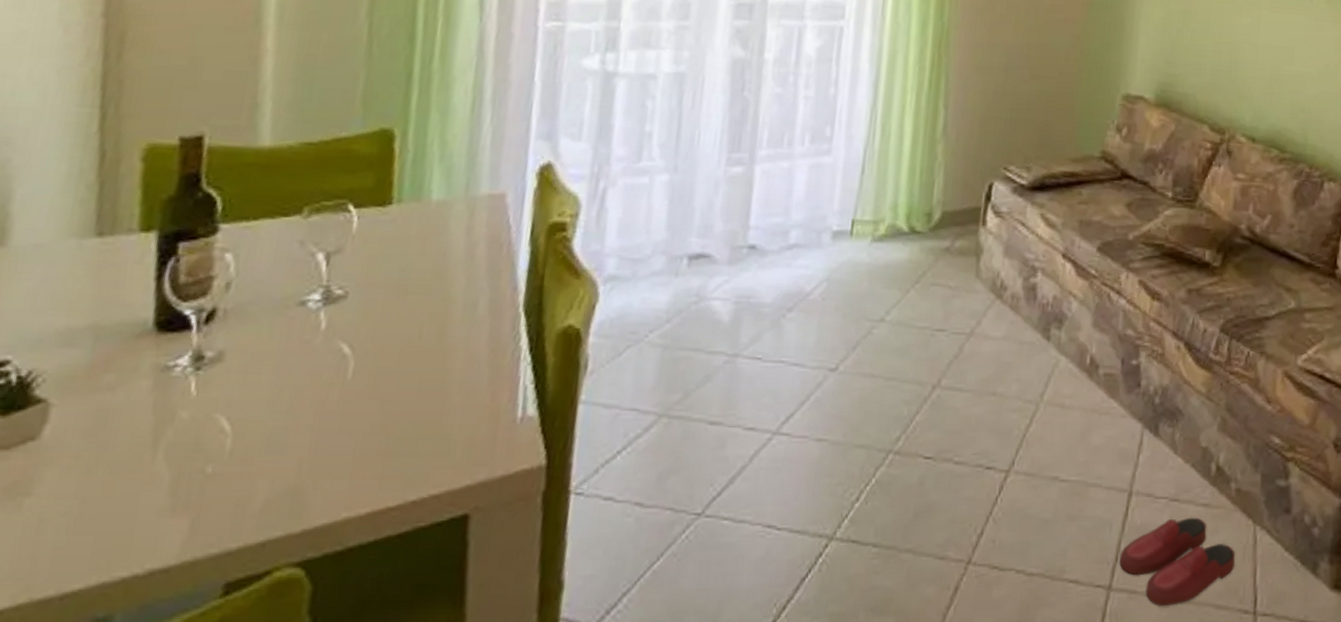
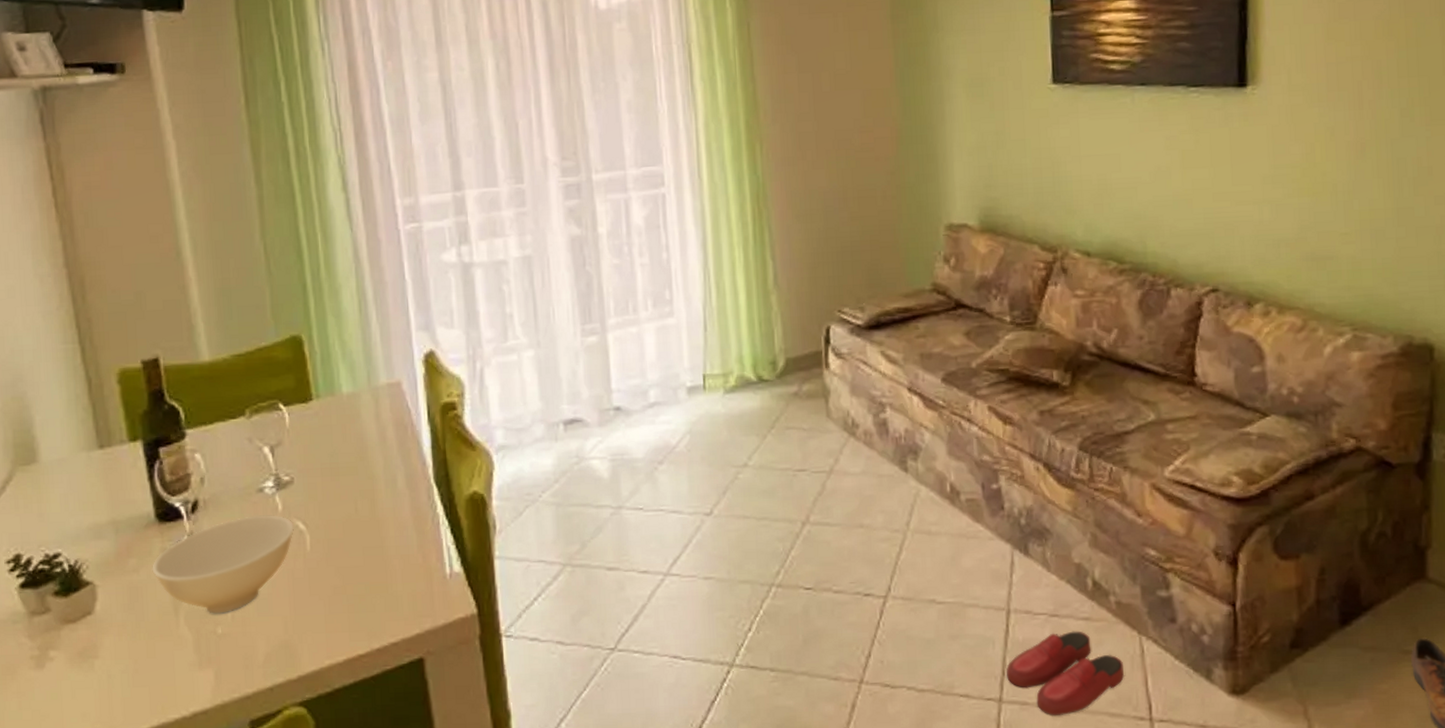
bowl: none [134,332,337,449] -> present [152,515,294,614]

